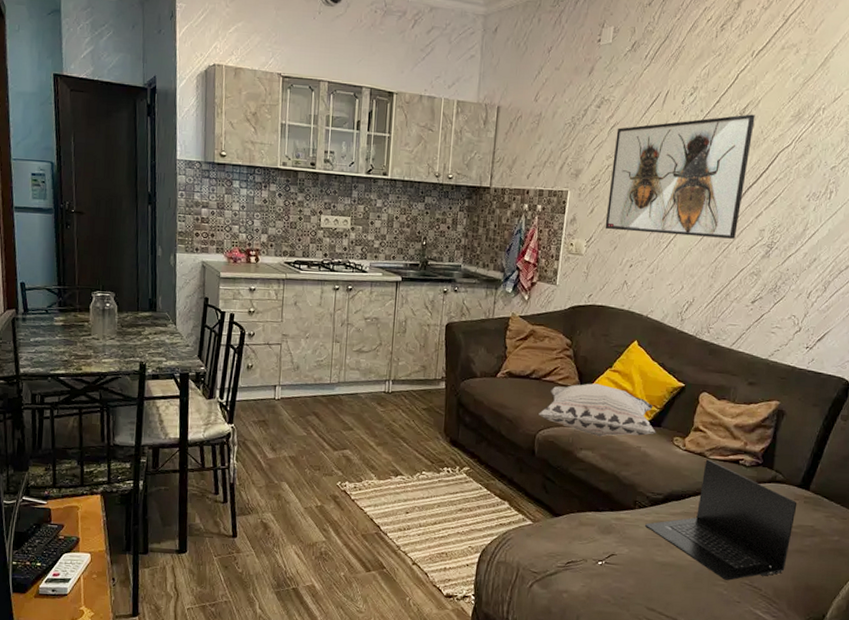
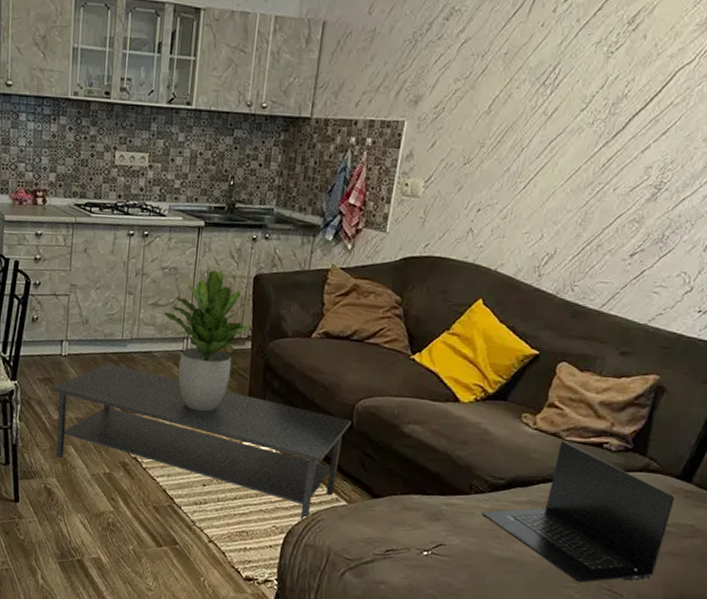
coffee table: none [266,405,533,541] -> present [51,363,351,521]
potted plant: none [366,319,445,446] -> present [163,269,251,412]
decorative pillow: present [539,383,656,437] -> none [359,347,501,410]
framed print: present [605,114,755,239] -> none [448,23,648,178]

